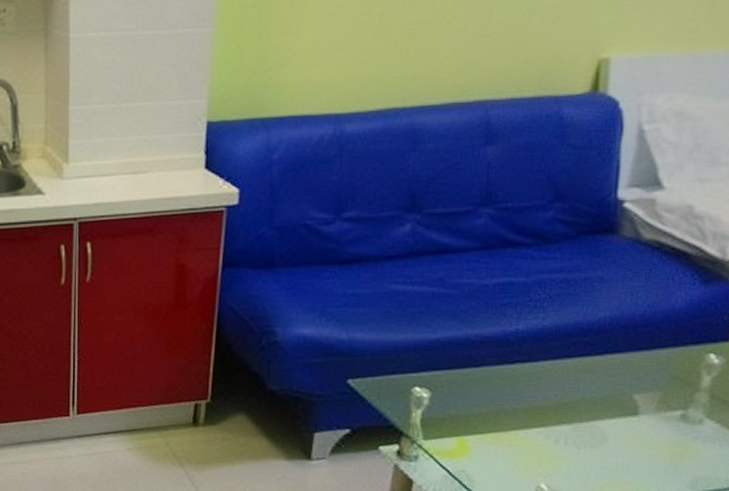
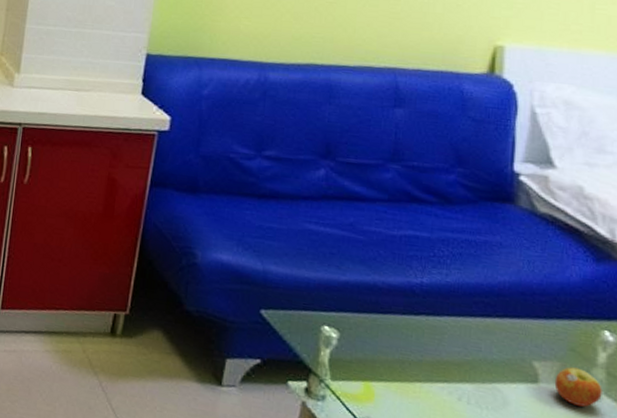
apple: none [655,395,705,432] -> present [554,367,602,407]

